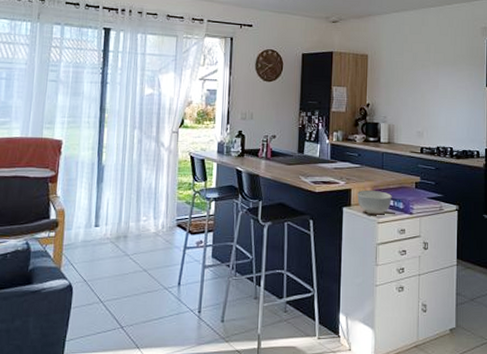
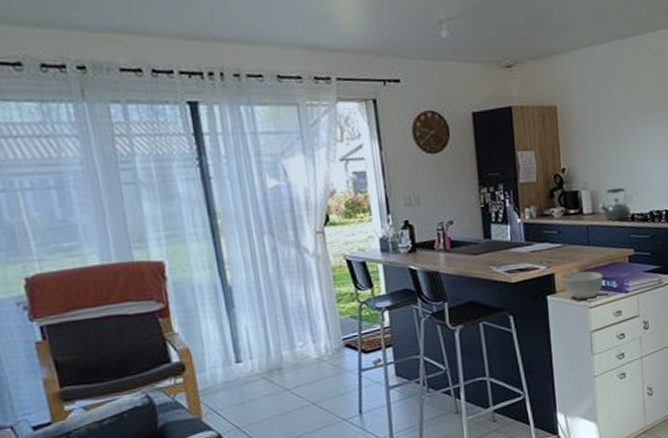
kettle: none [394,124,420,152] -> present [599,187,631,221]

